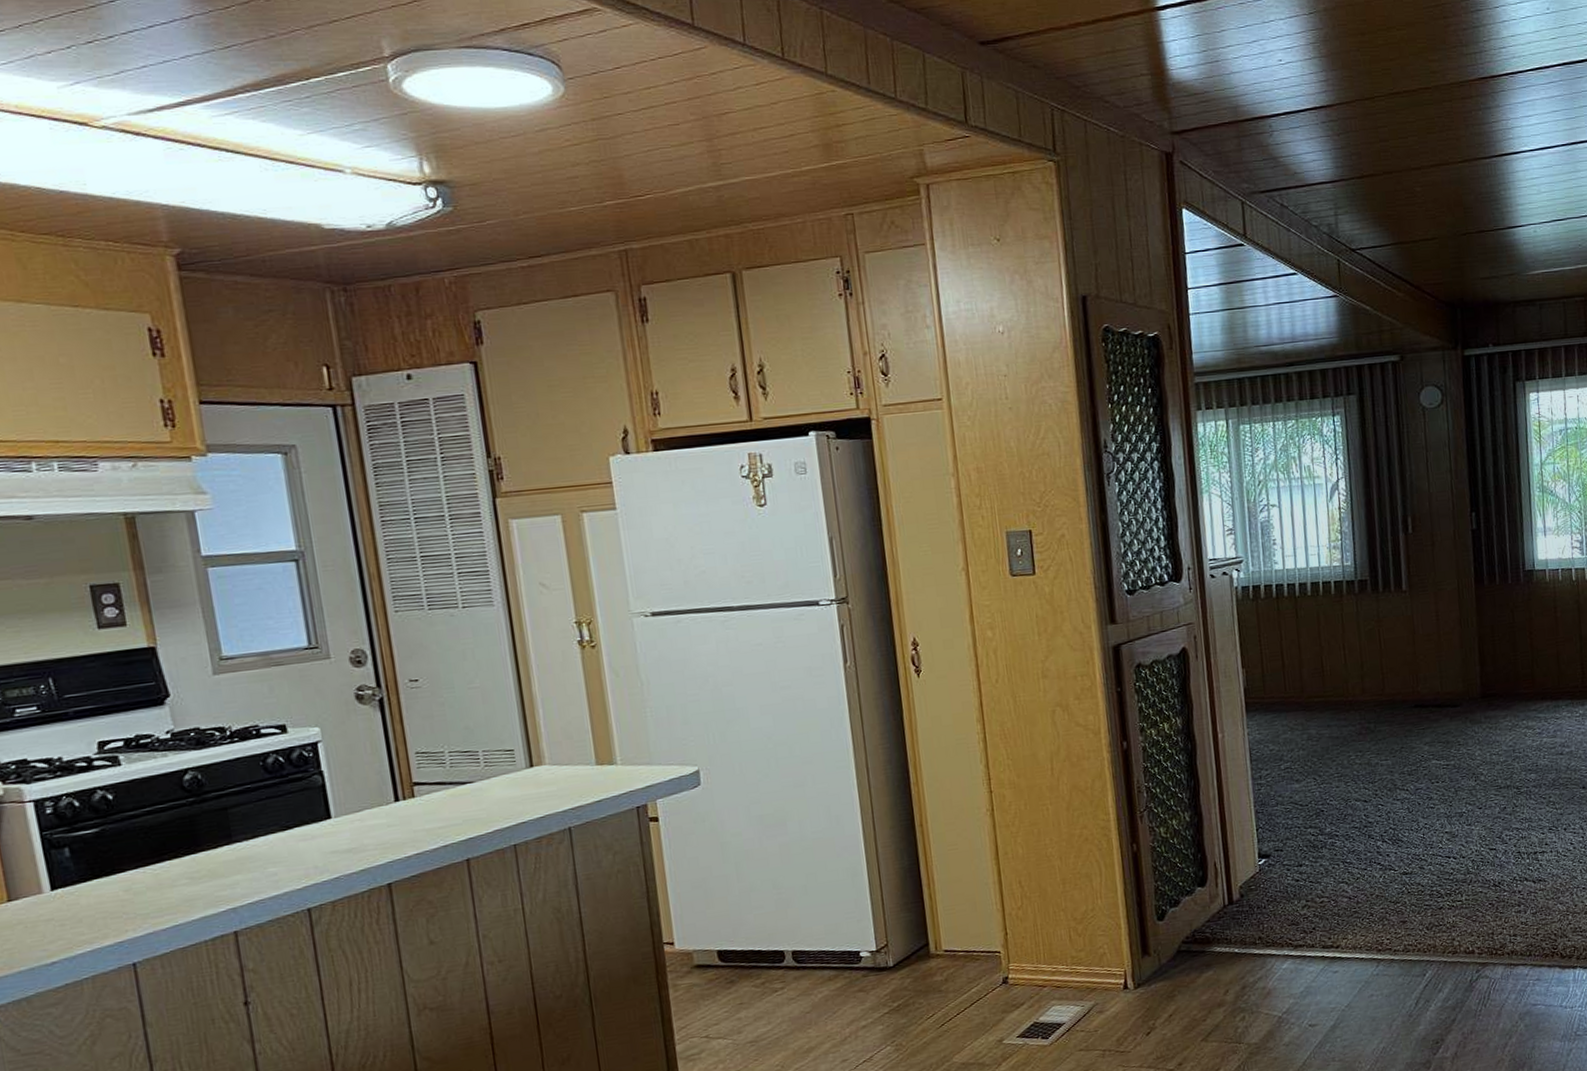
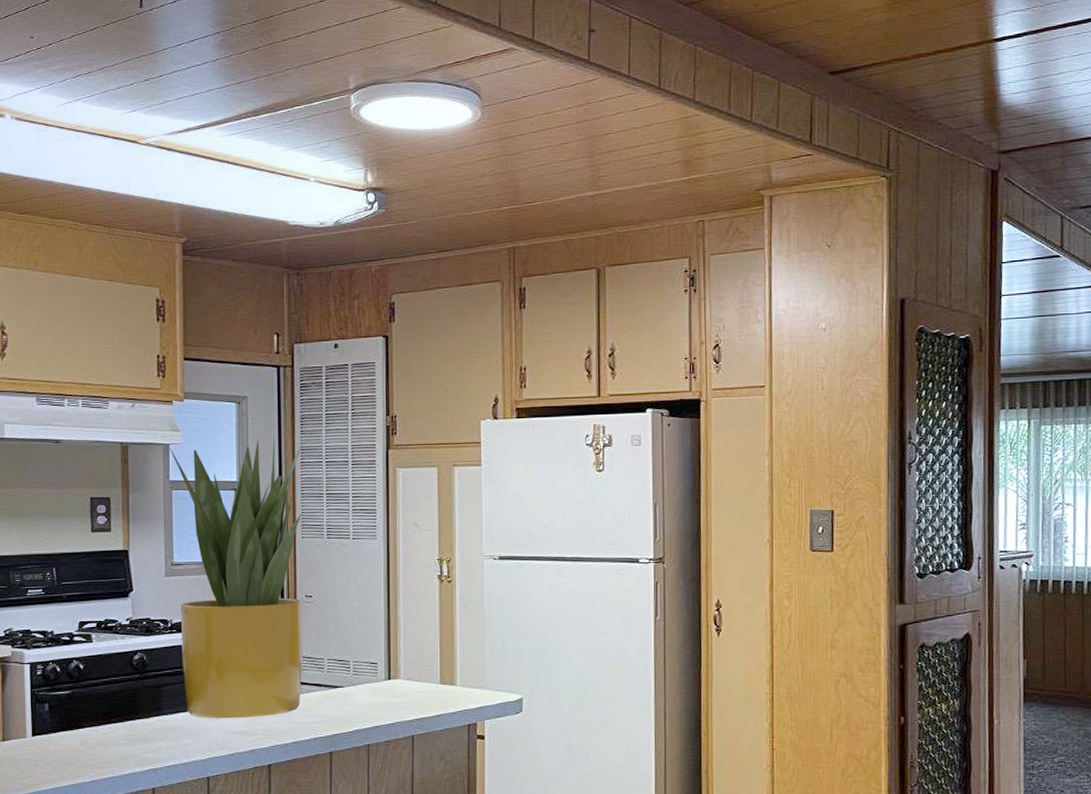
planter: none [194,491,421,840] -> present [169,435,303,718]

